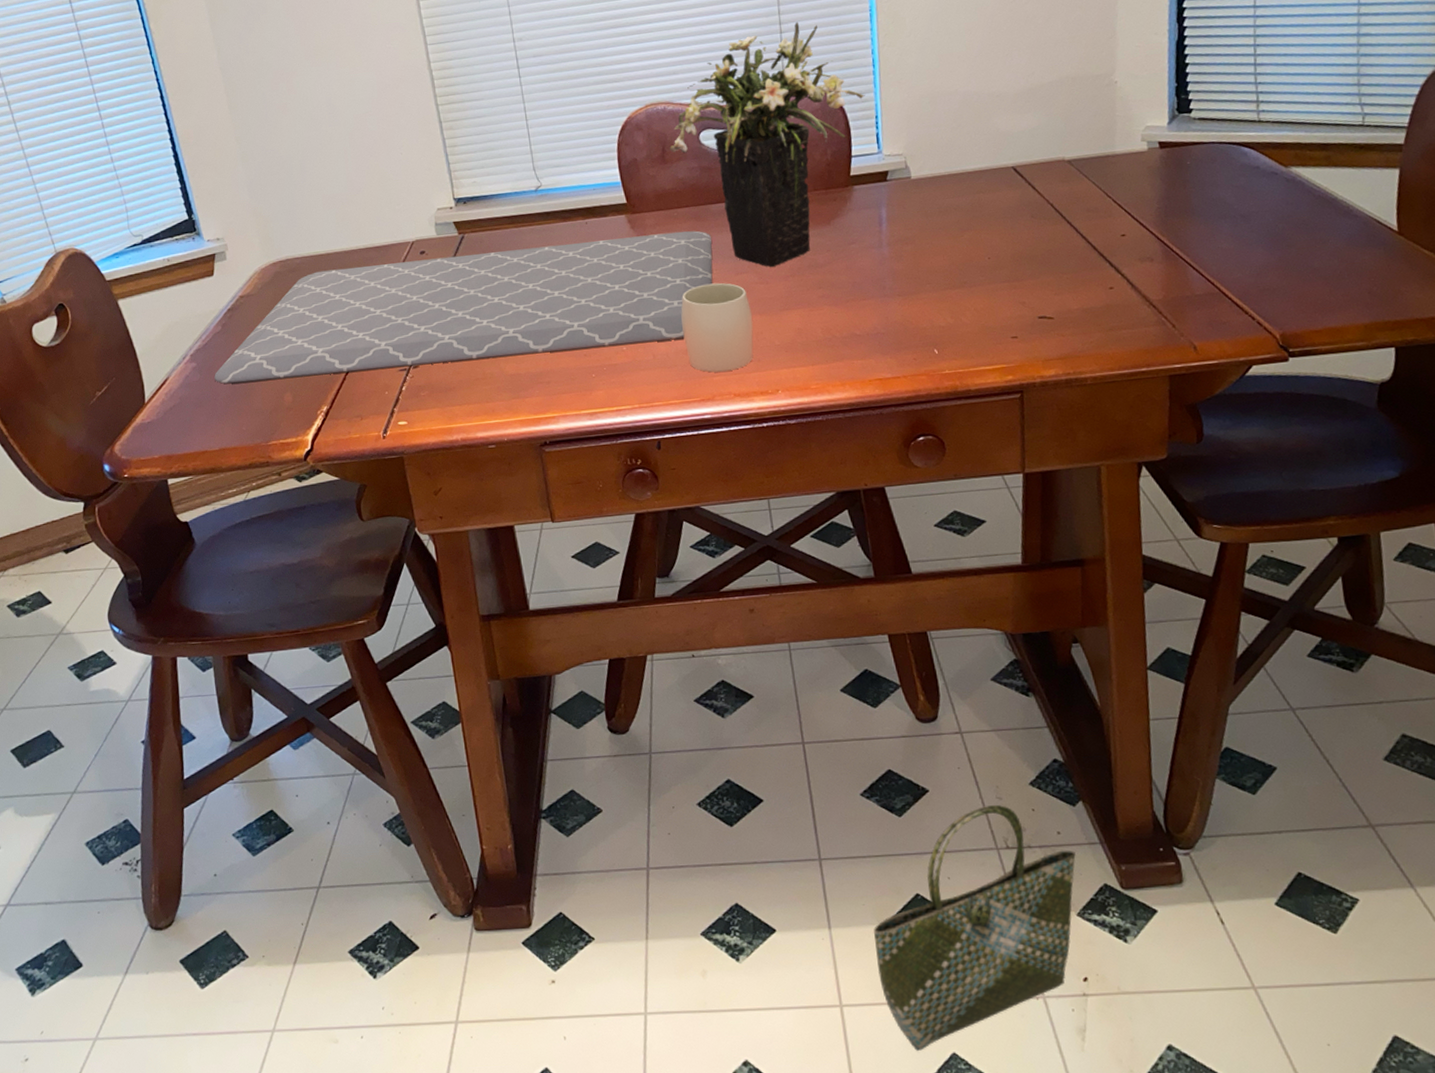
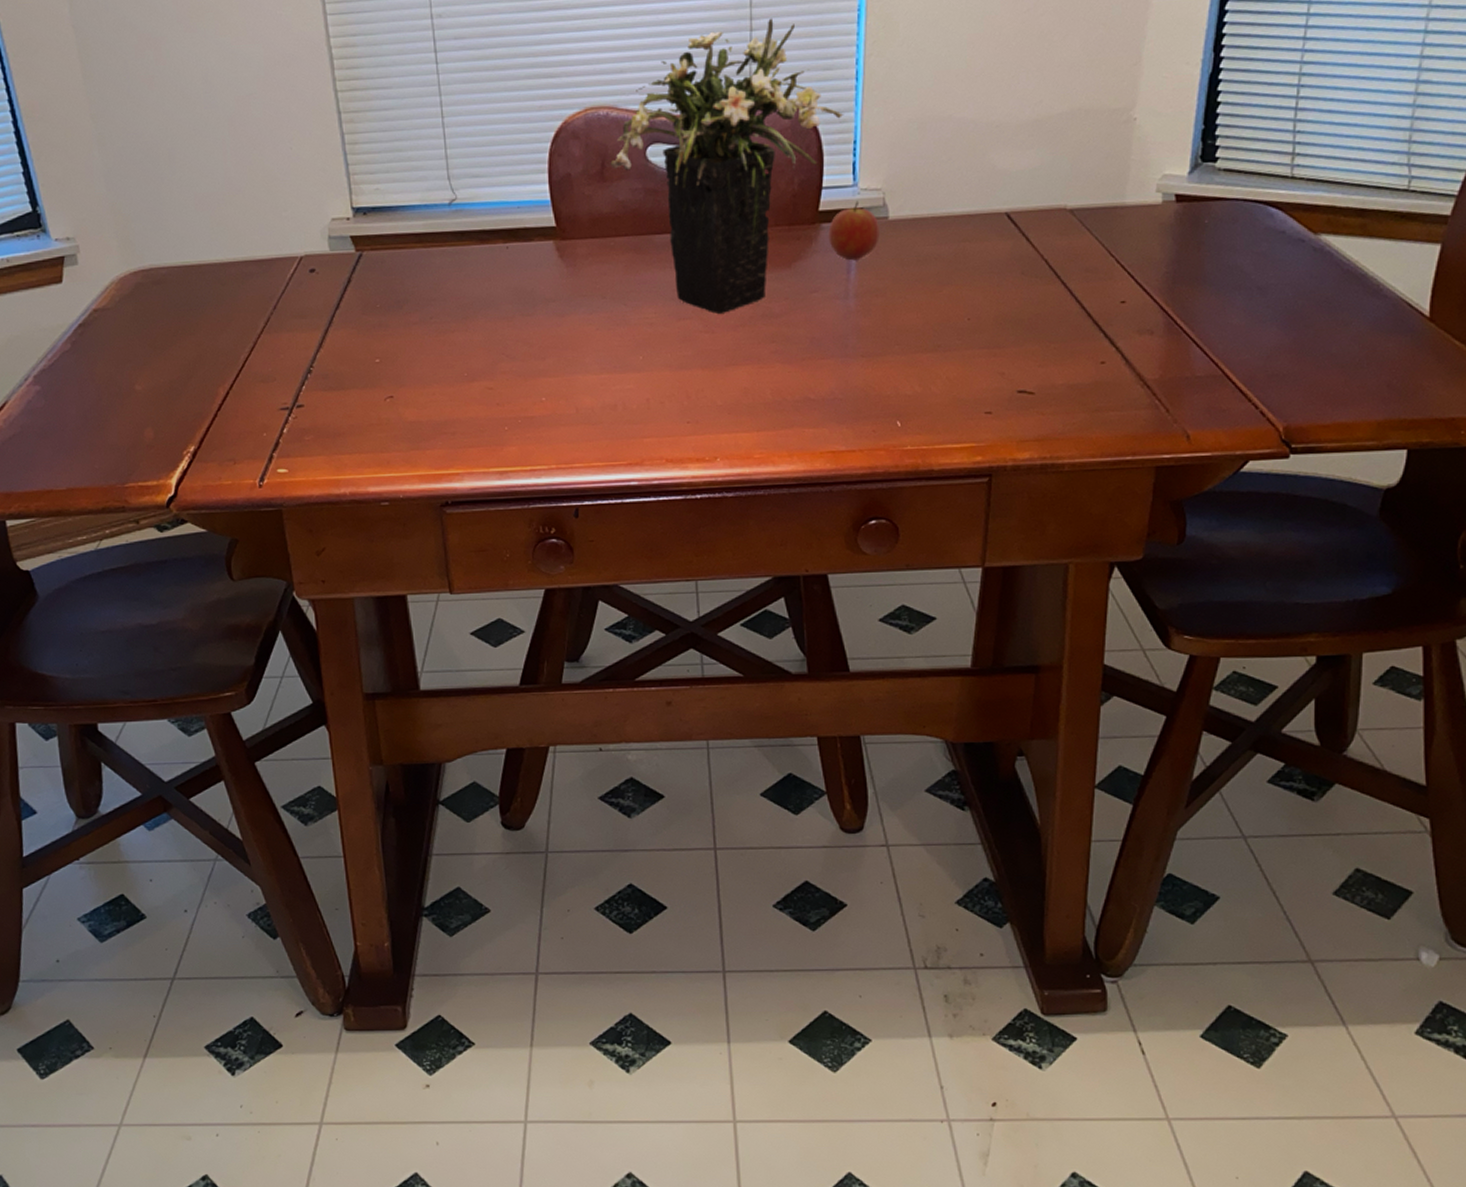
placemat: present [214,230,713,384] -> none [62,264,653,414]
mug: present [681,283,754,373] -> none [610,328,694,434]
fruit: none [860,165,905,216] -> present [828,200,880,261]
shopping bag: present [874,804,1076,1051] -> none [776,922,997,1169]

